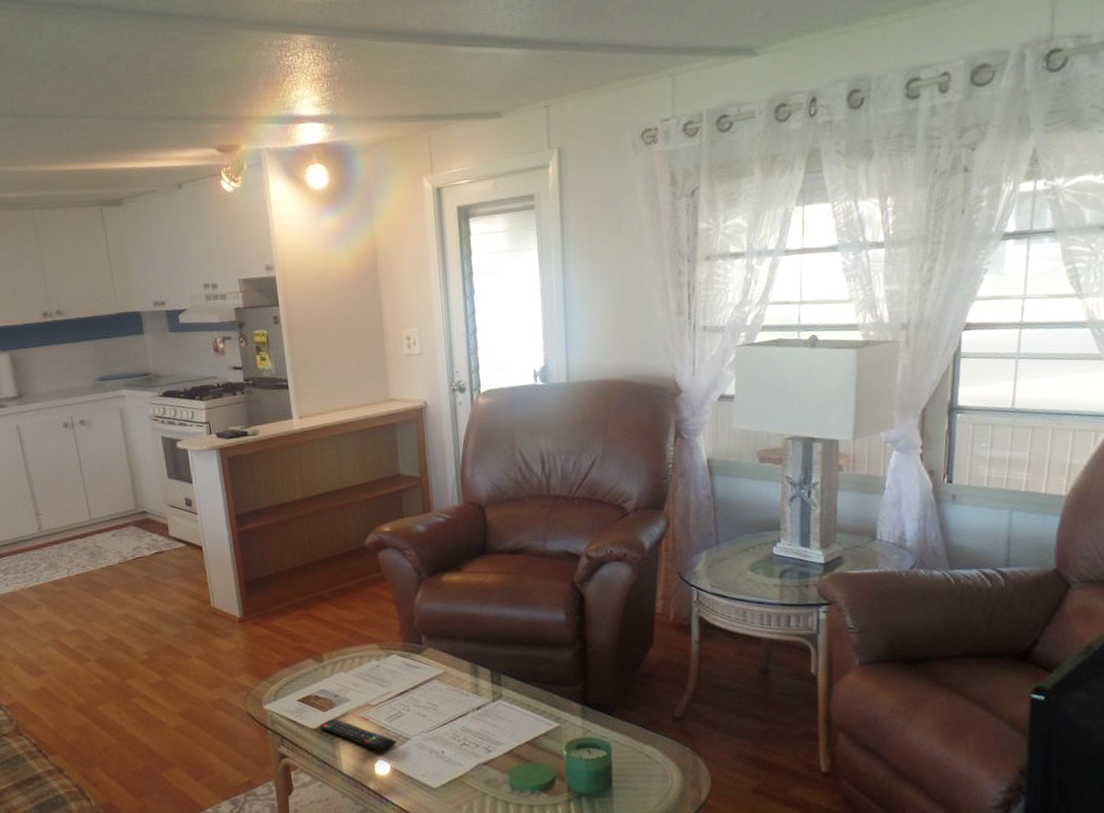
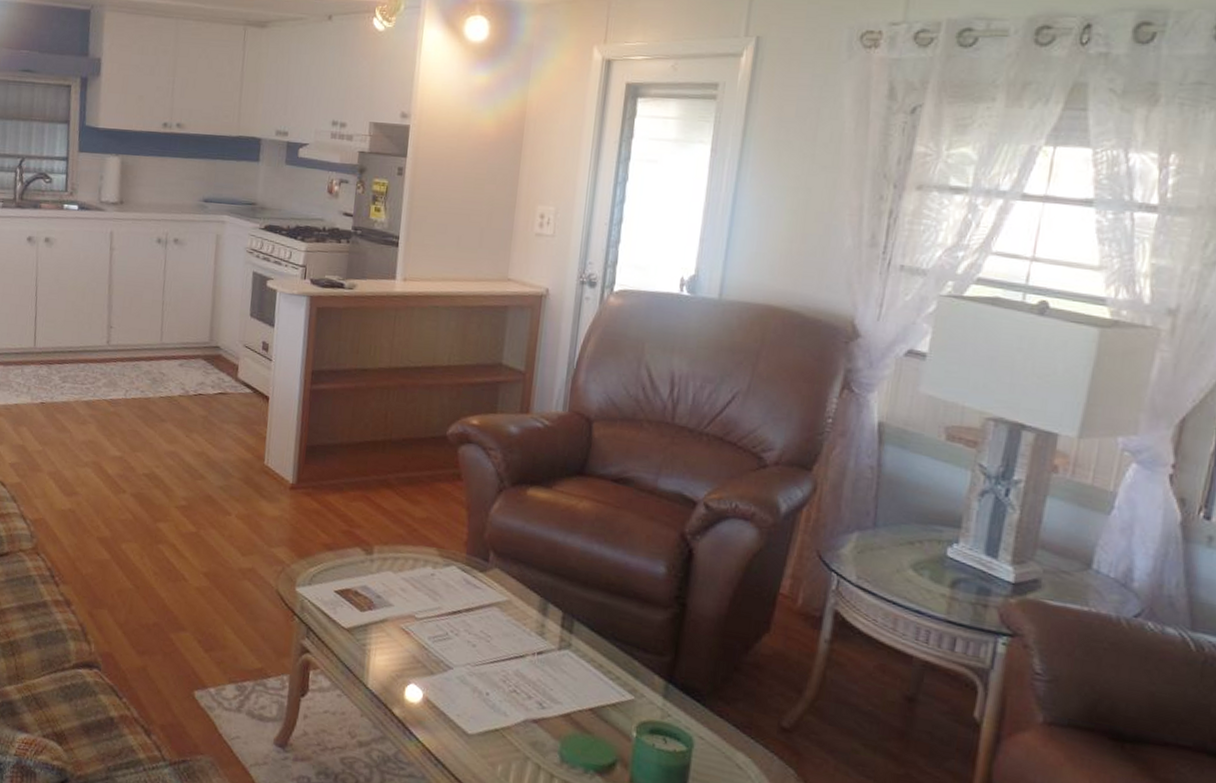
remote control: present [319,718,396,752] -> none [352,622,436,676]

